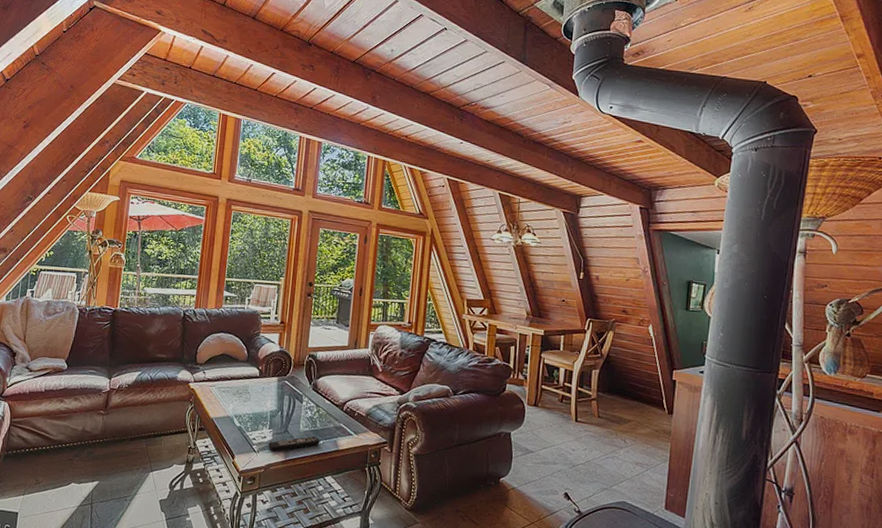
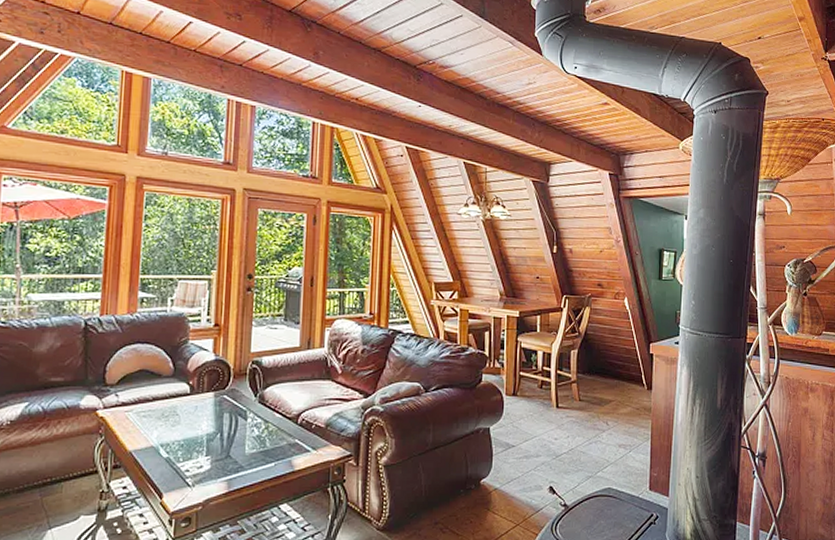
remote control: present [268,436,320,452] -> none [205,458,271,483]

